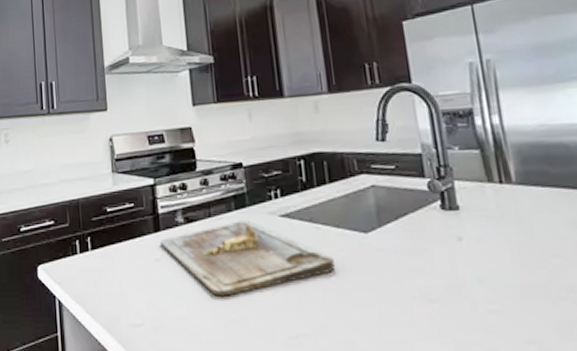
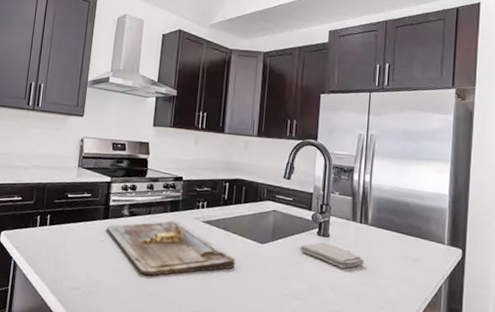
washcloth: none [420,217,520,250] -> present [300,242,364,269]

